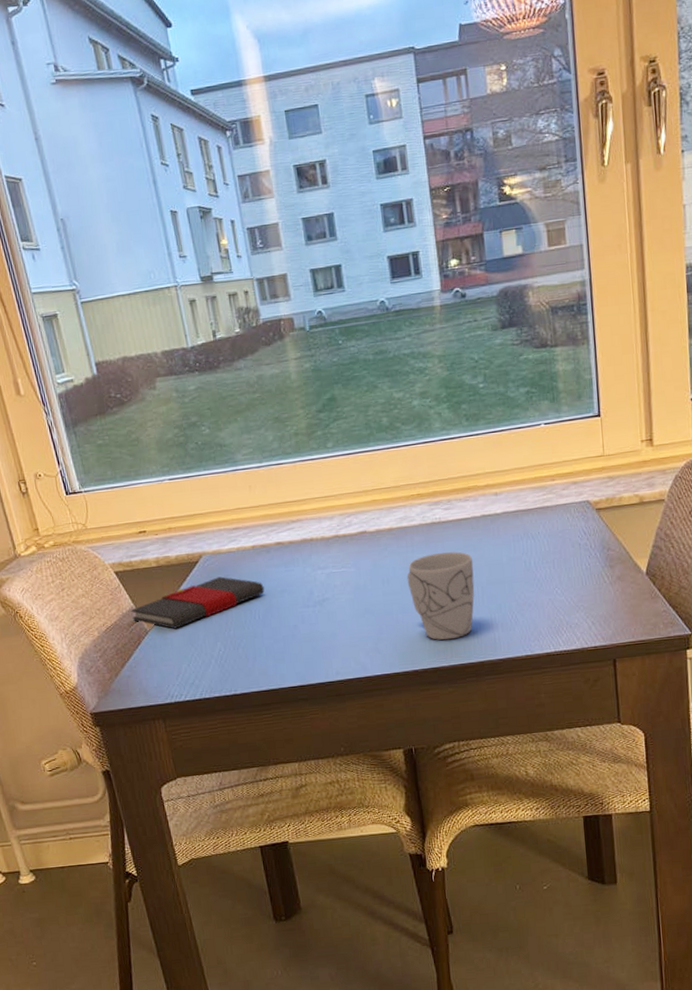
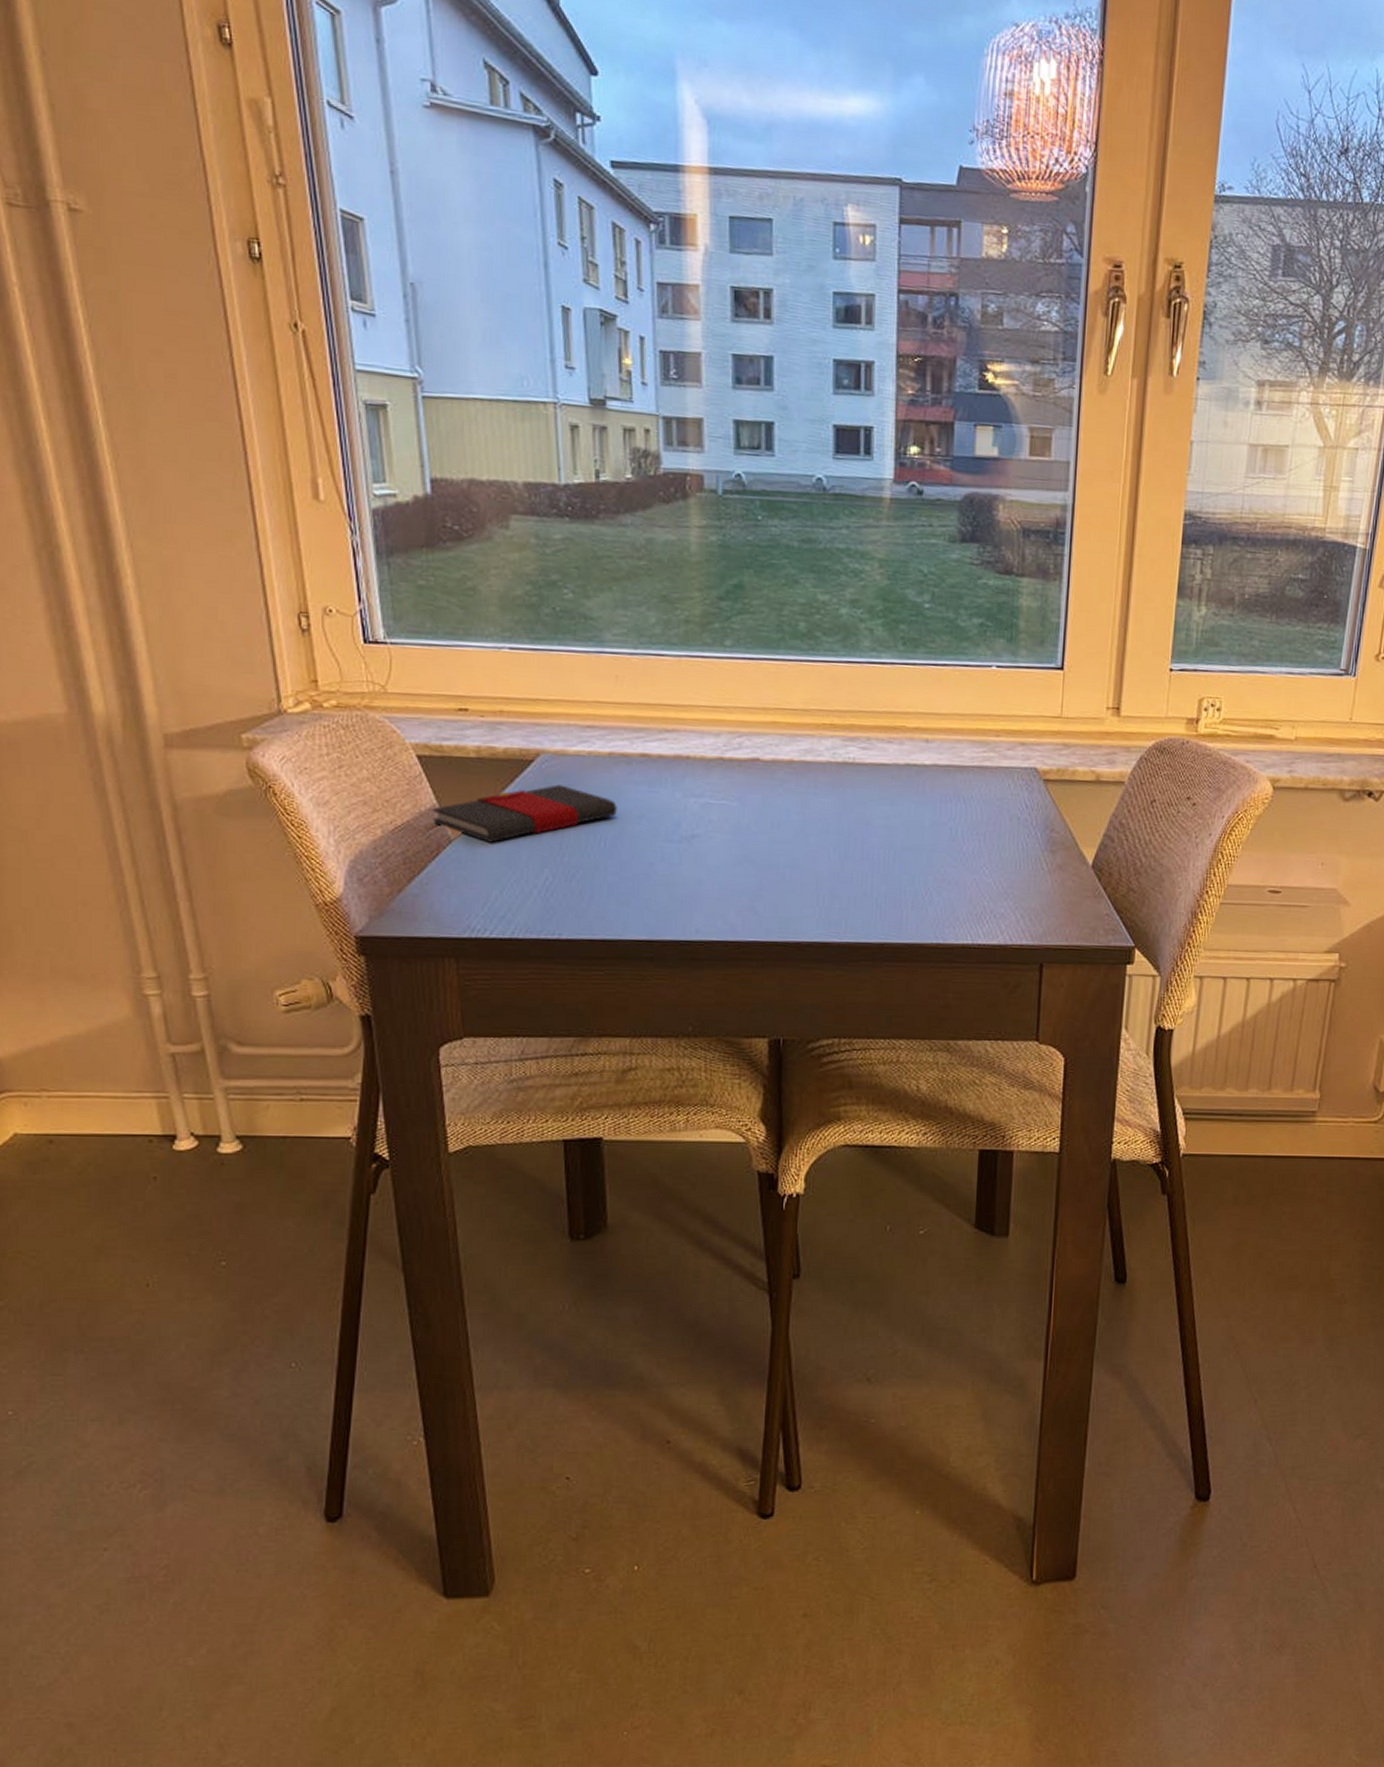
mug: present [407,551,475,641] -> none [802,800,888,911]

